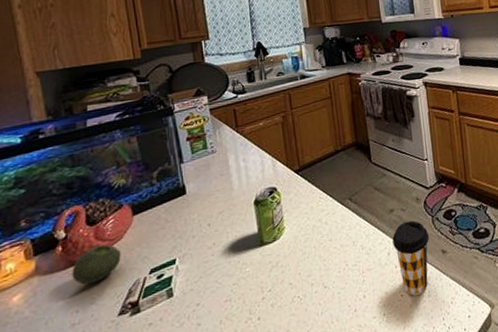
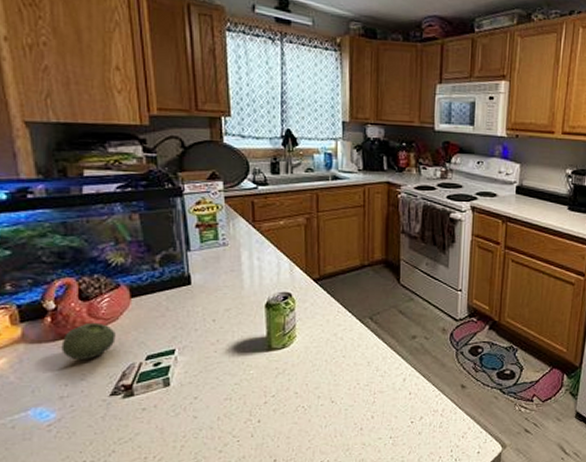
coffee cup: present [392,220,430,296] -> none [410,350,451,424]

